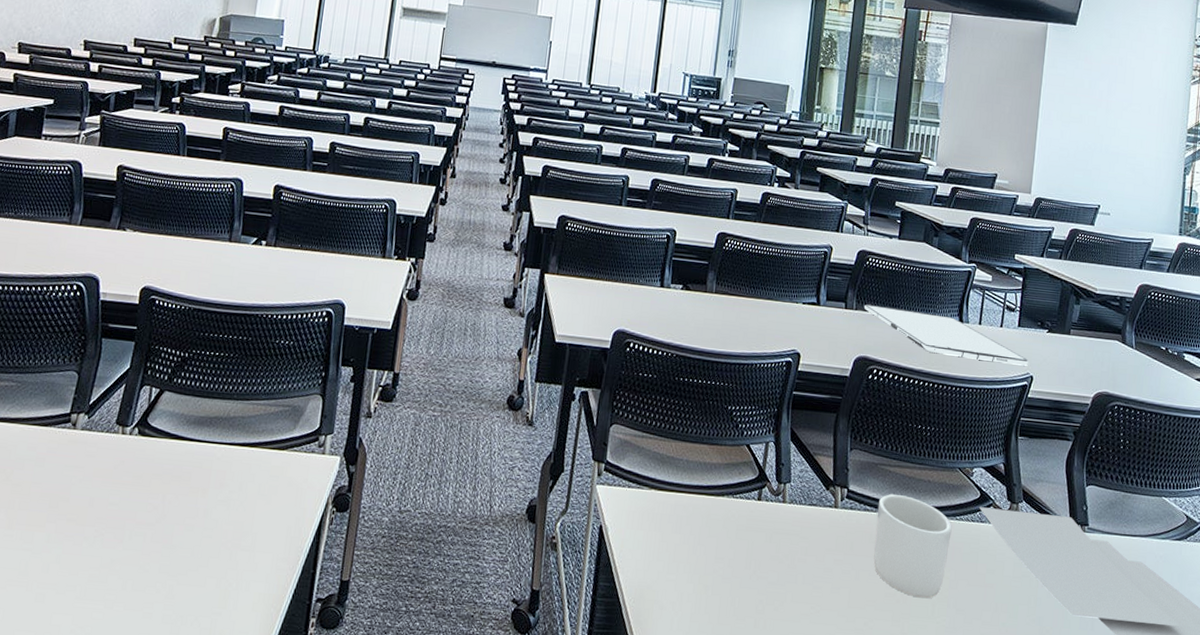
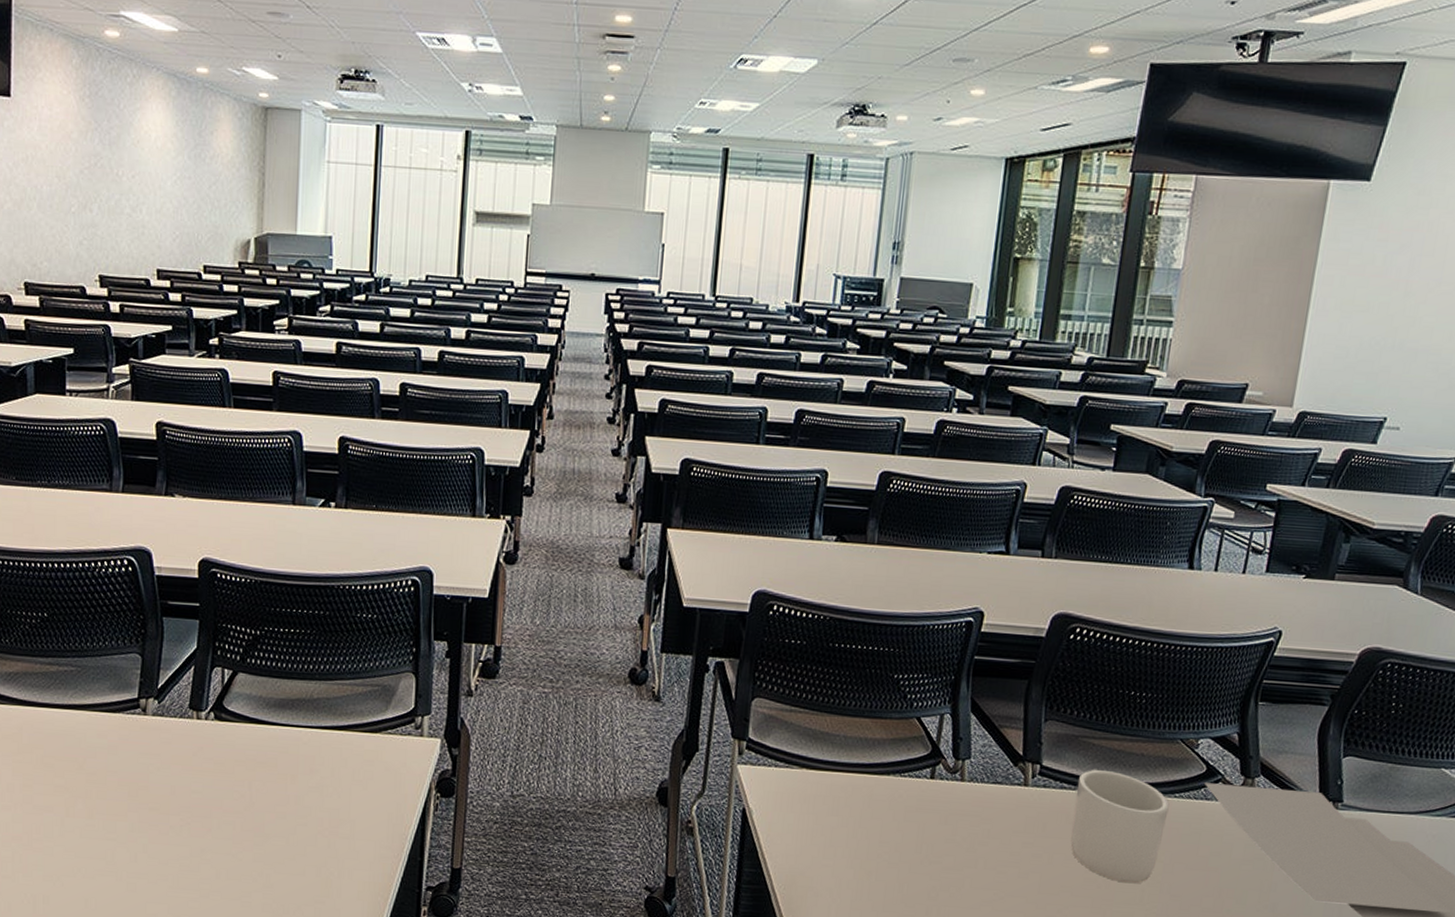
tablet: present [863,304,1028,366] -> none [1065,550,1277,619]

